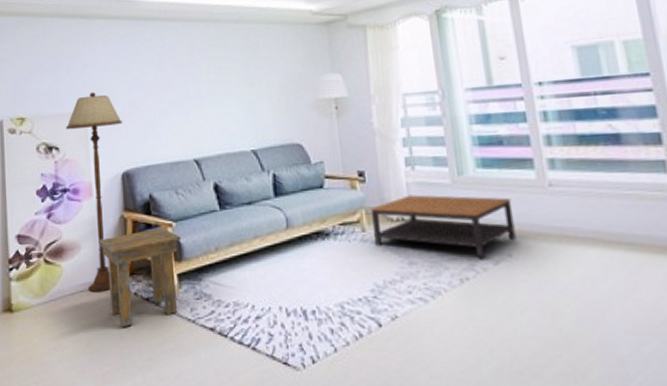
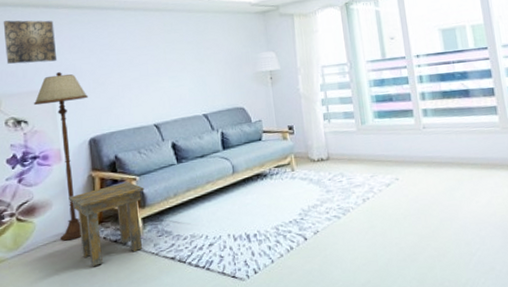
wall art: none [38,32,92,82] -> present [3,20,57,64]
coffee table: present [370,195,516,259] -> none [298,138,401,184]

